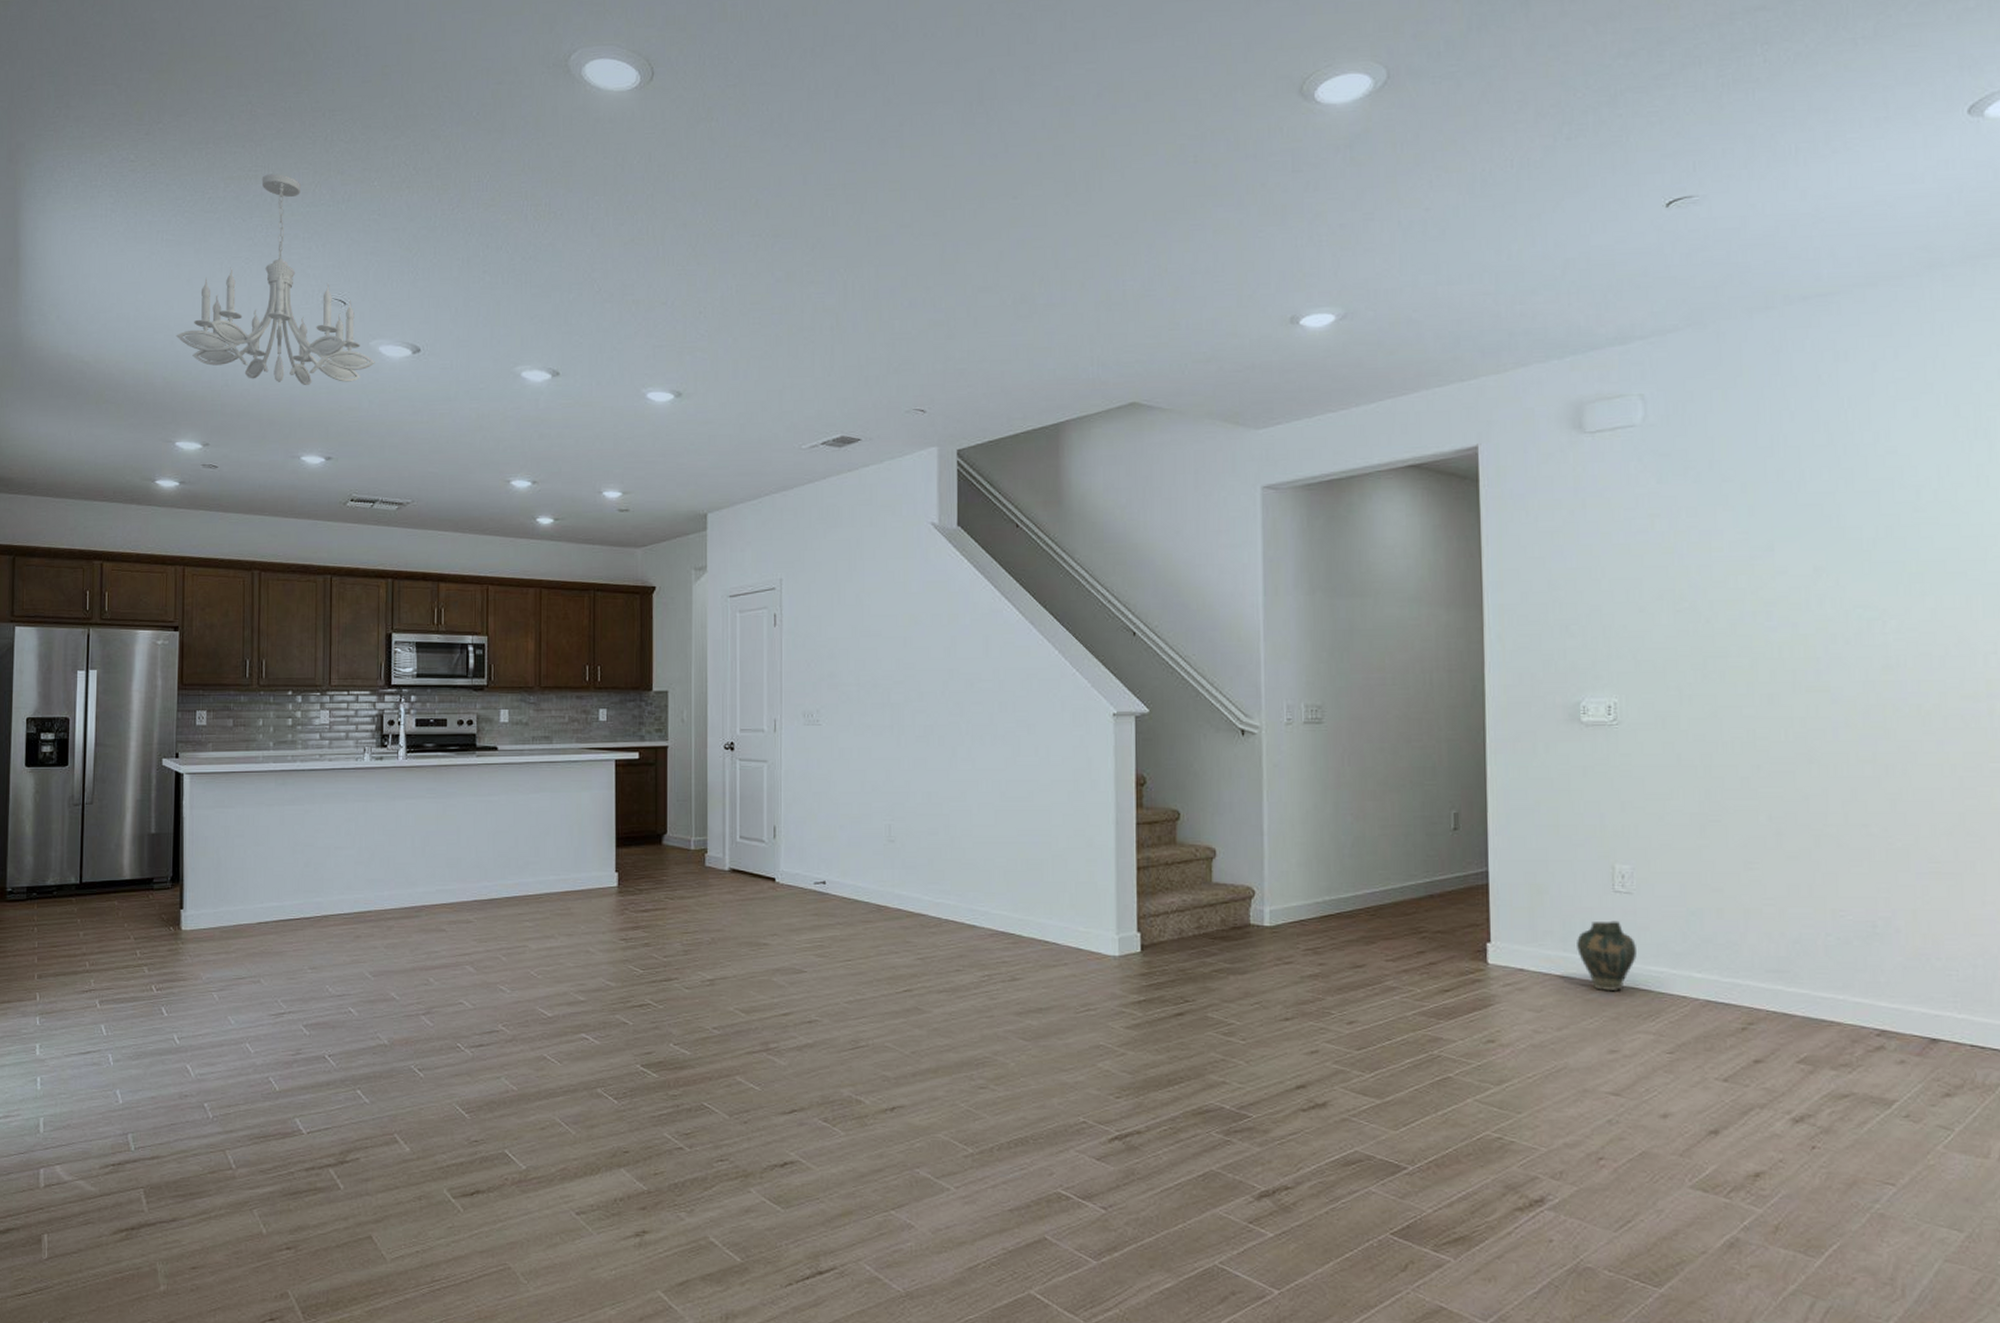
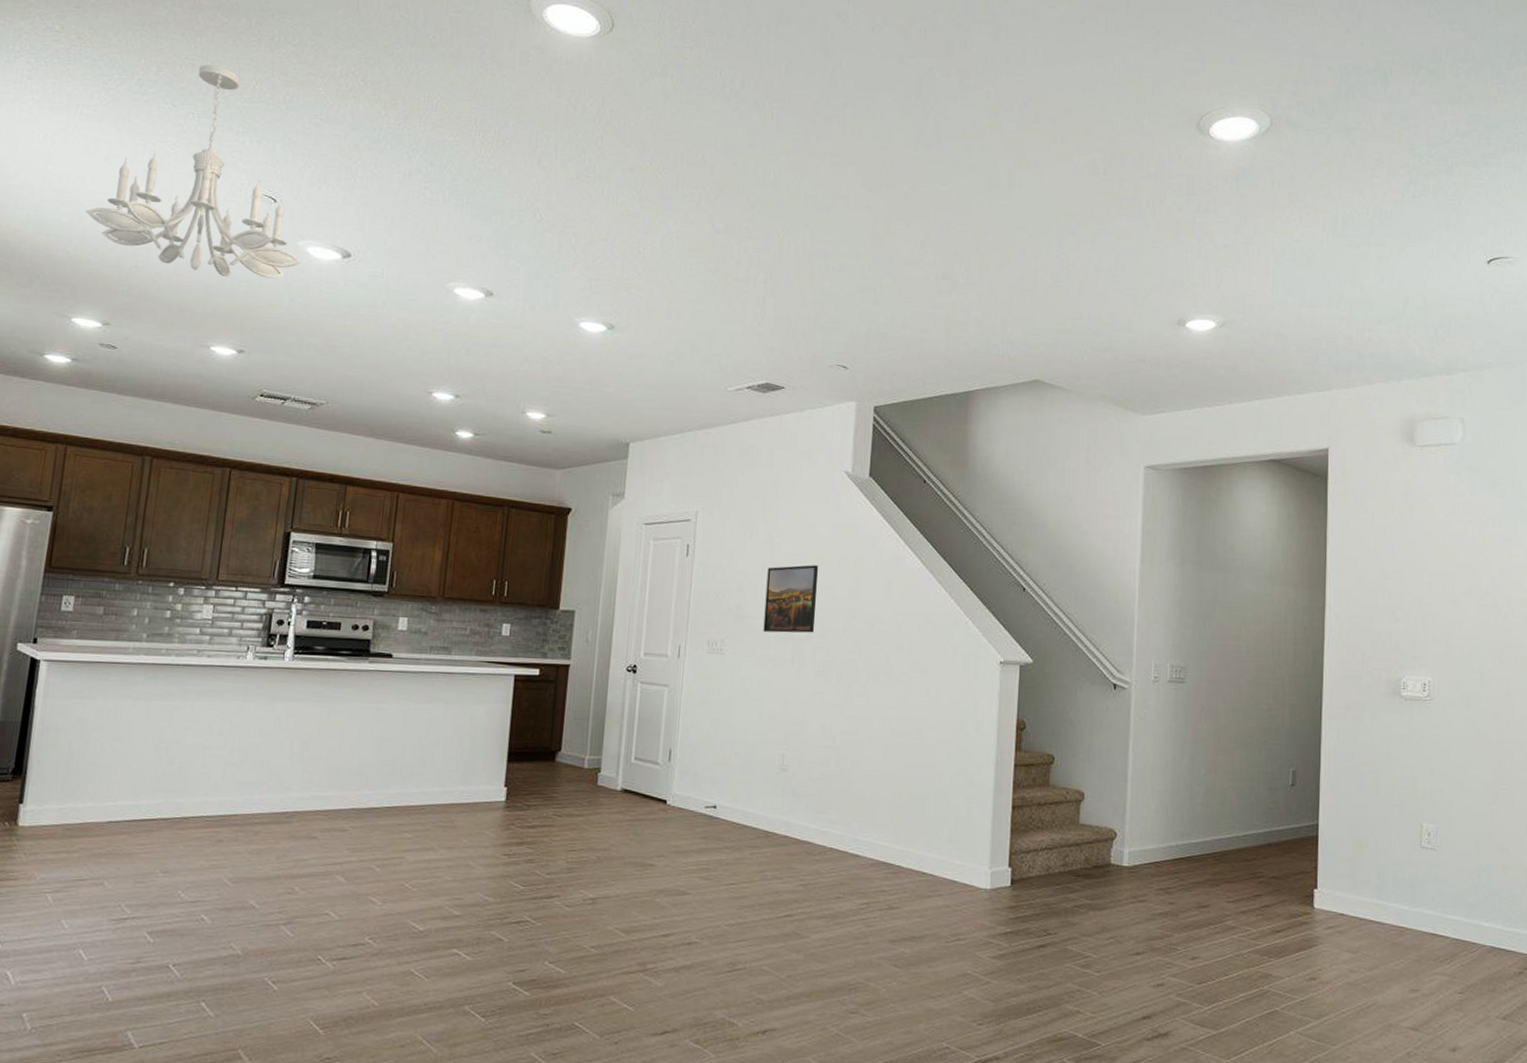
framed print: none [858,625,912,699] -> present [763,565,819,633]
vase: present [1577,920,1636,992] -> none [1389,873,1437,937]

